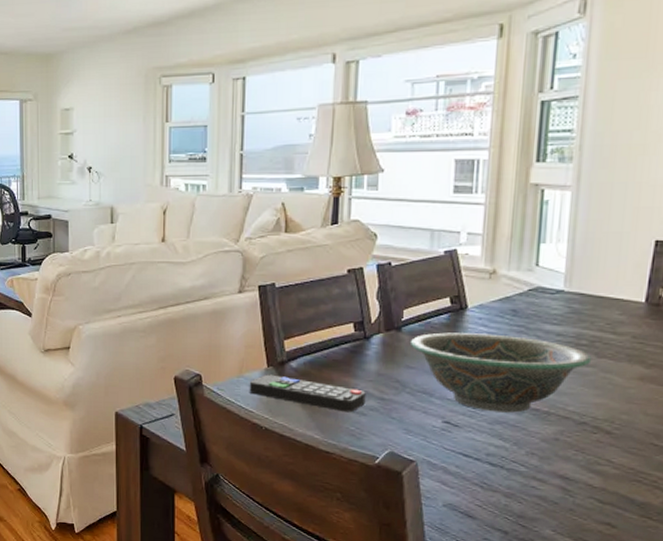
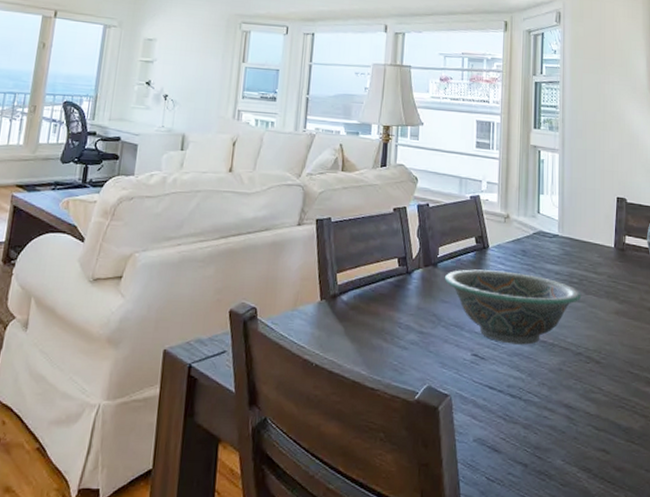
remote control: present [249,374,366,413] -> none [302,308,408,347]

